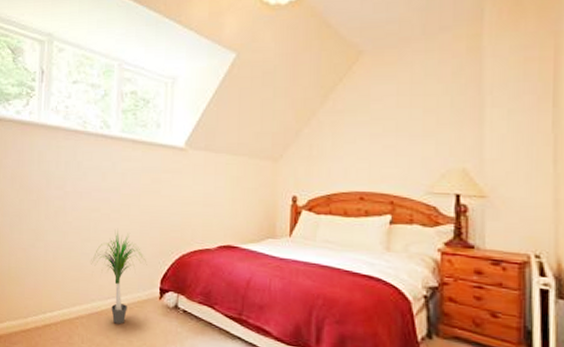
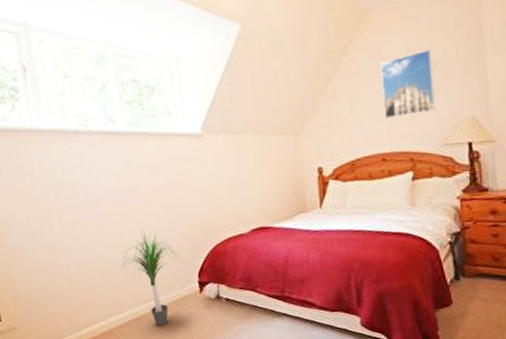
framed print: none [367,95,424,158] -> present [380,48,436,118]

